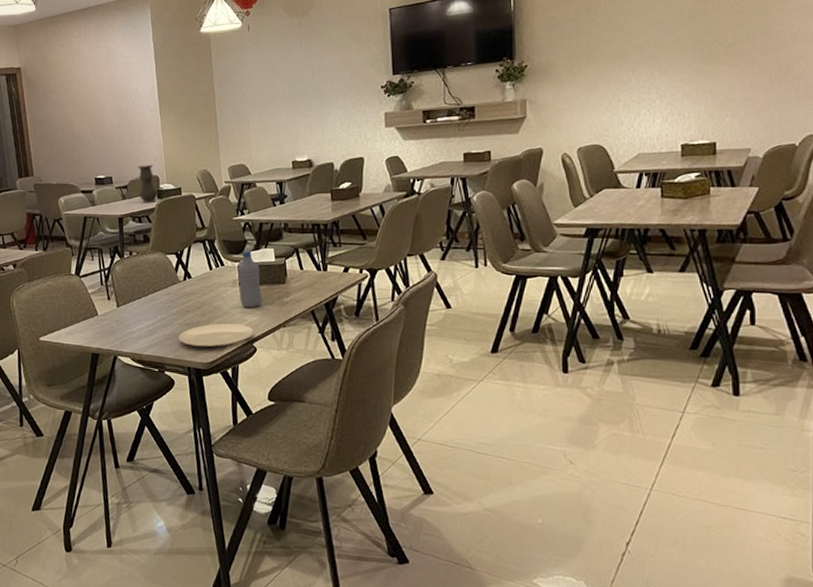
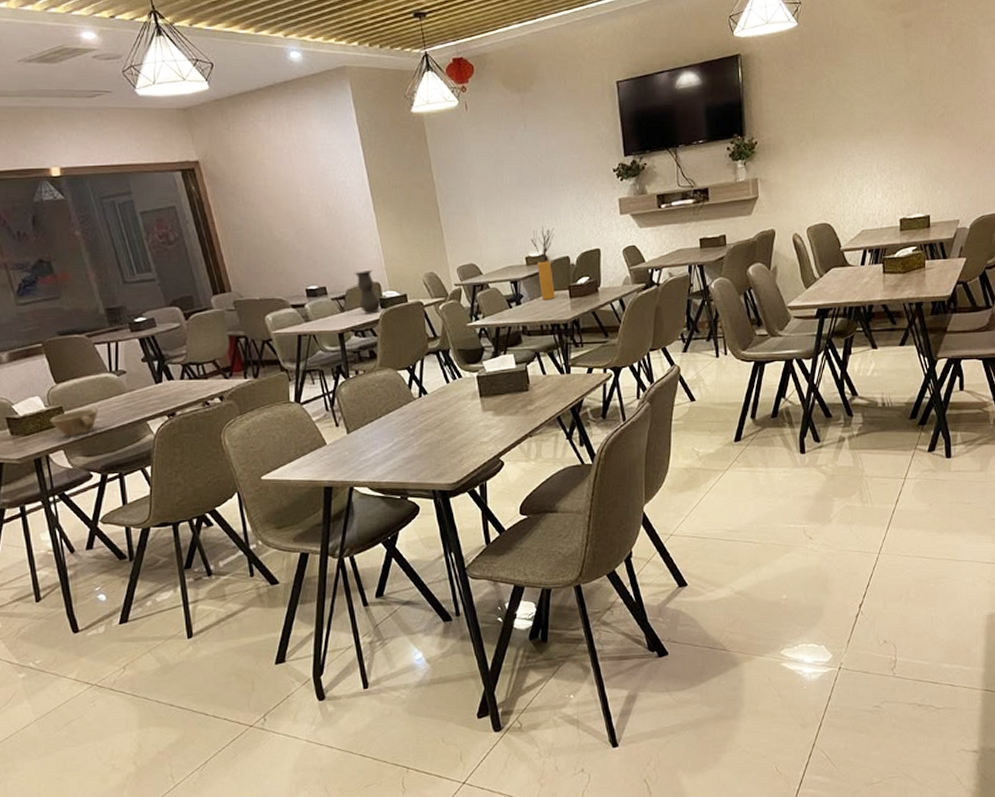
plate: present [178,323,254,347] -> none [419,439,500,467]
water bottle: present [237,250,262,308] -> none [476,358,506,421]
vase: none [298,135,321,202] -> present [531,227,555,301]

